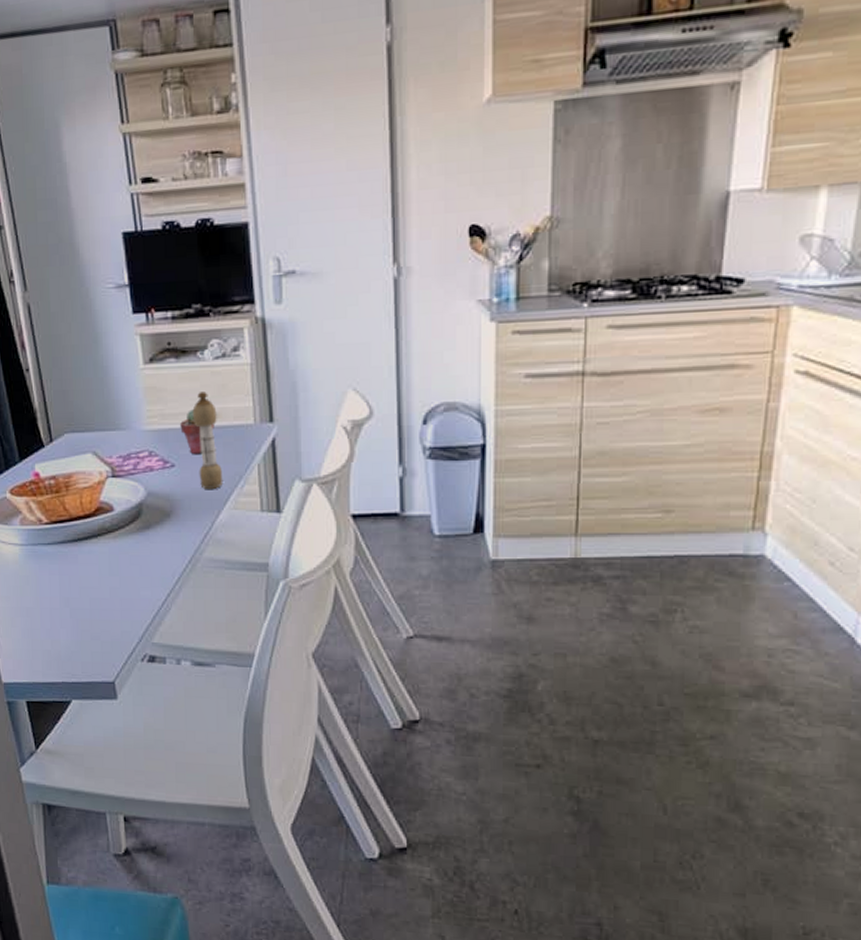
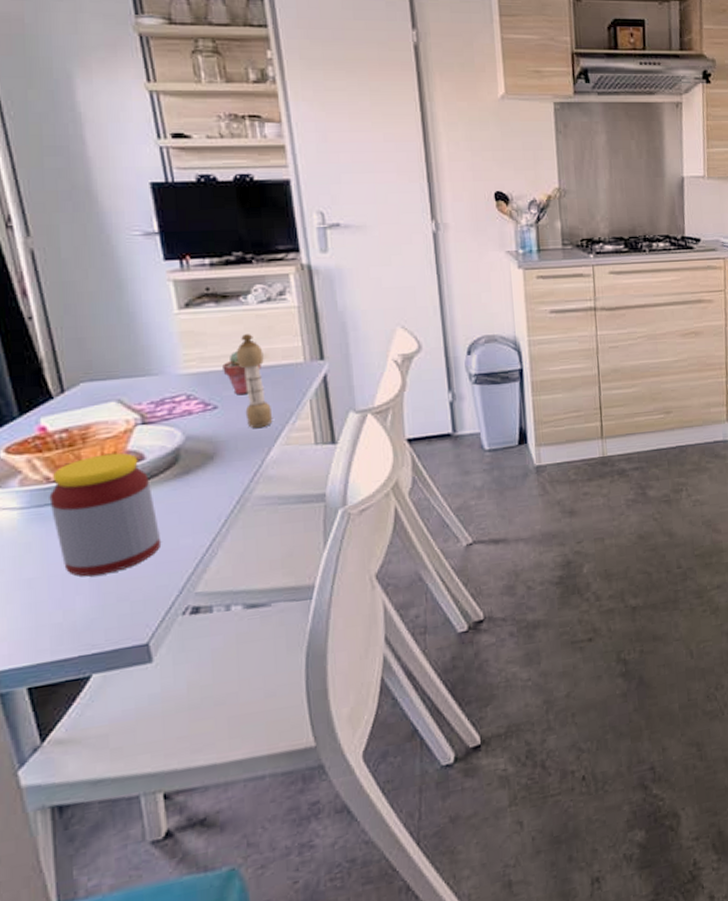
jar: none [41,502,126,614] -> present [49,453,162,577]

